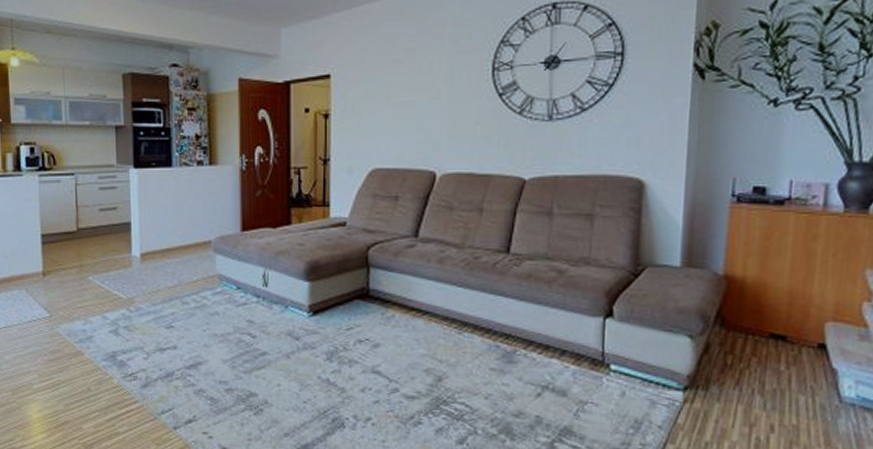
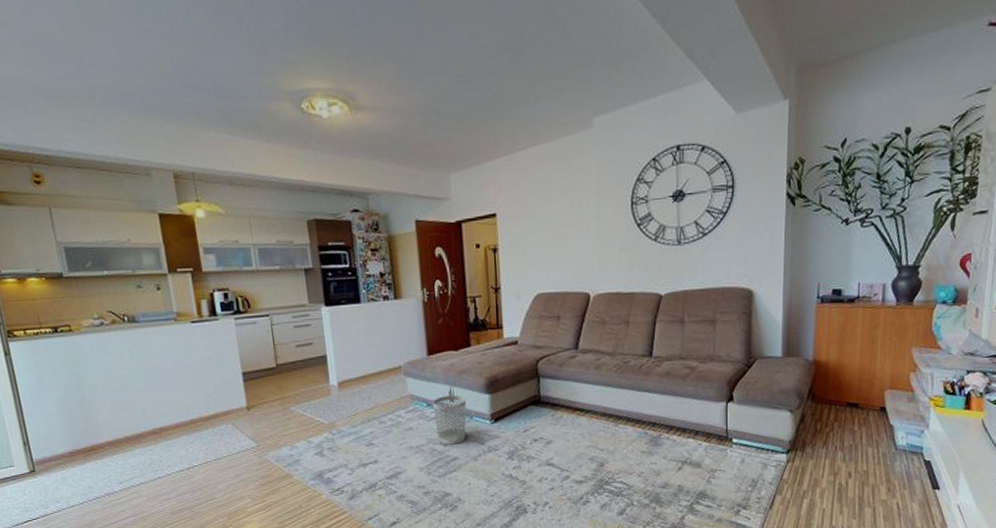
wastebasket: none [243,278,282,337] -> present [433,395,467,445]

